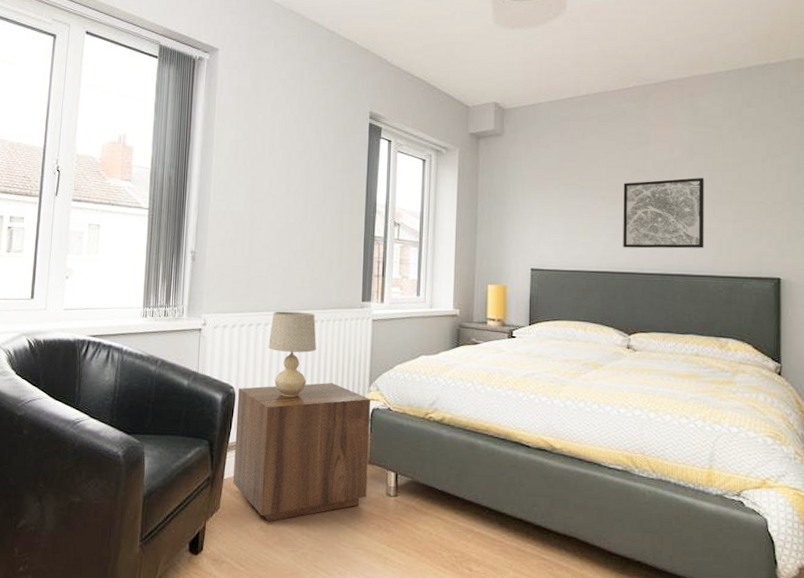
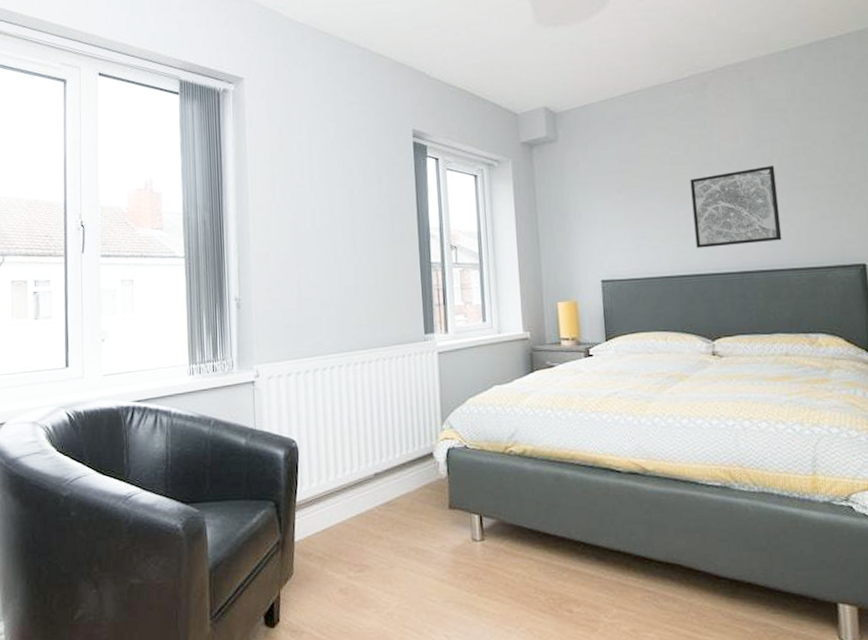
nightstand: present [233,383,371,522] -> none [301,425,451,583]
table lamp: present [268,311,317,397] -> none [328,351,381,446]

